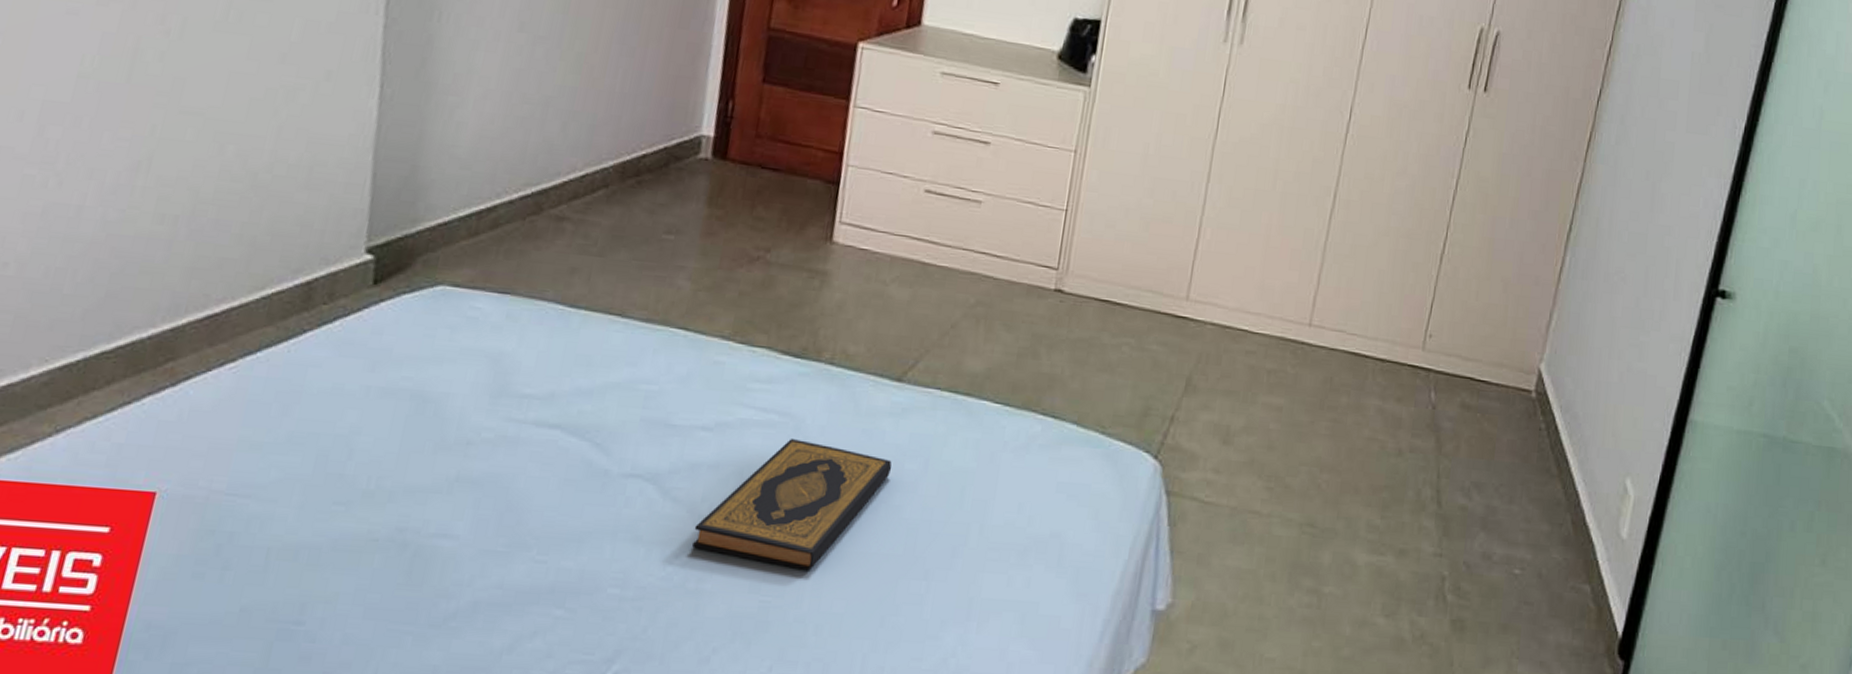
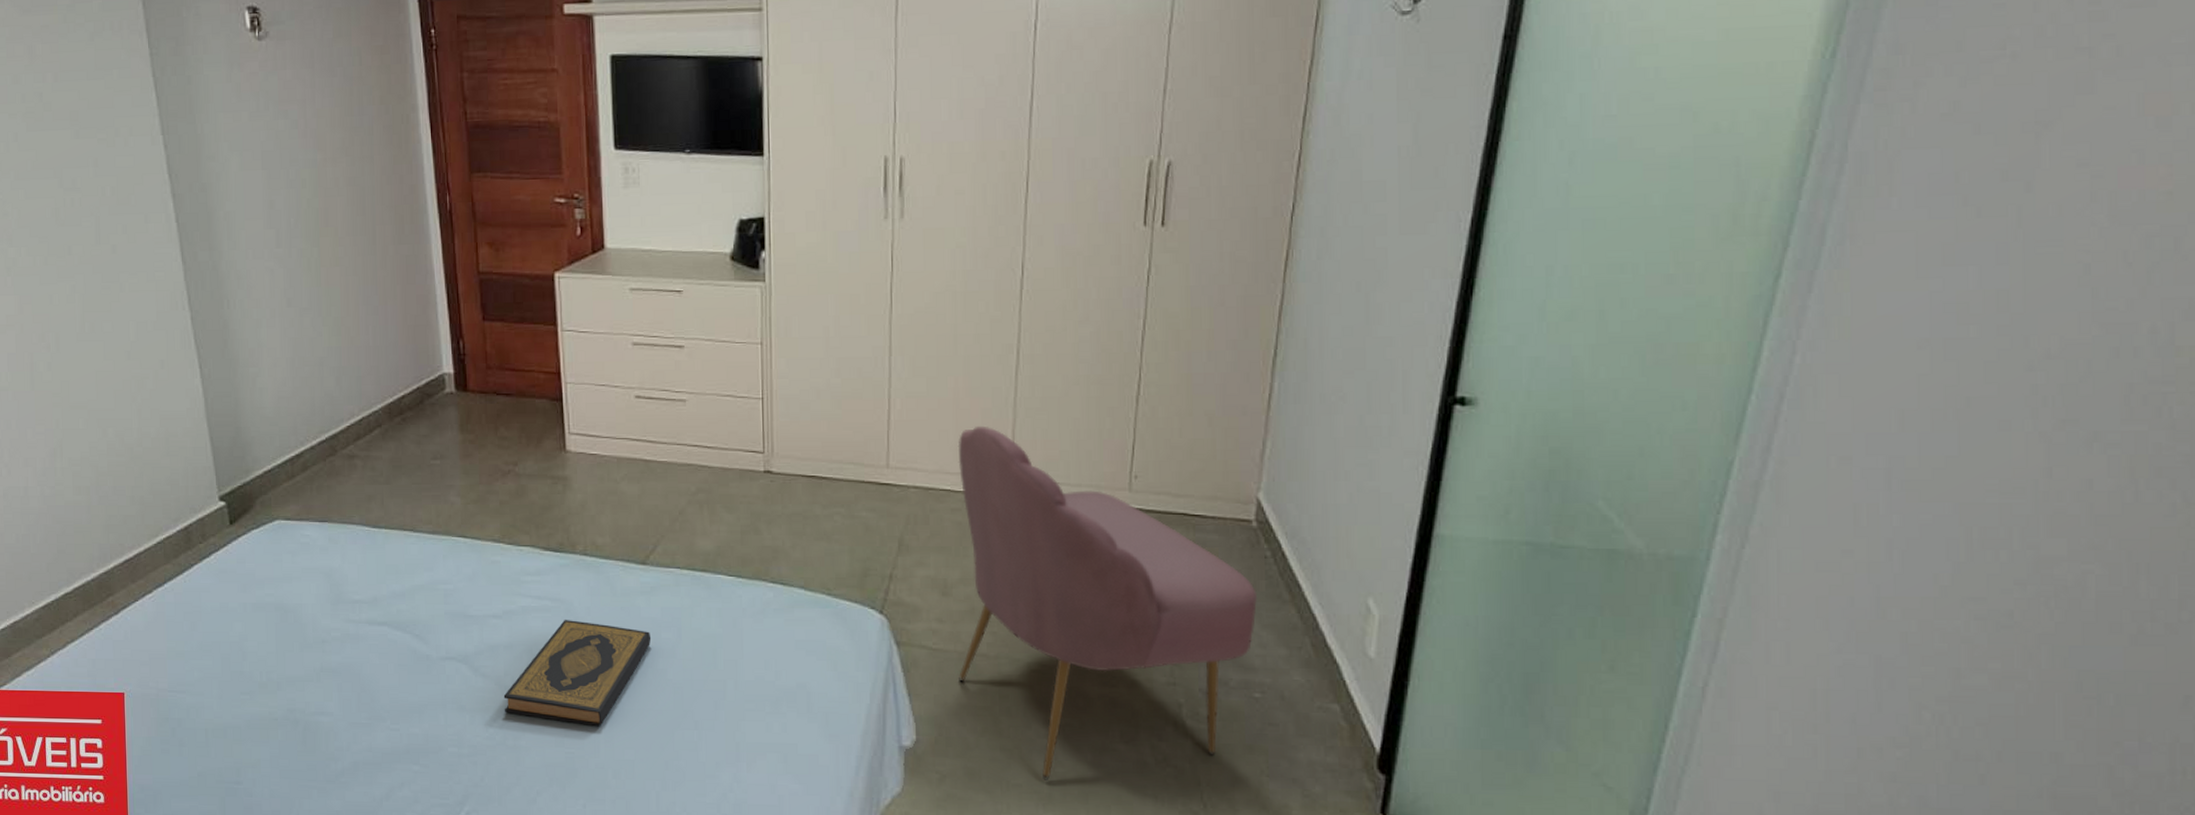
chair: none [1226,266,1528,655] -> present [957,425,1257,780]

